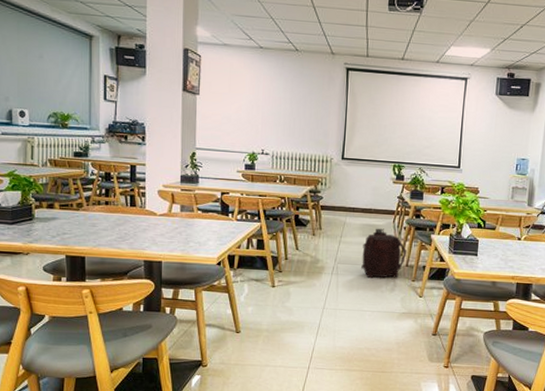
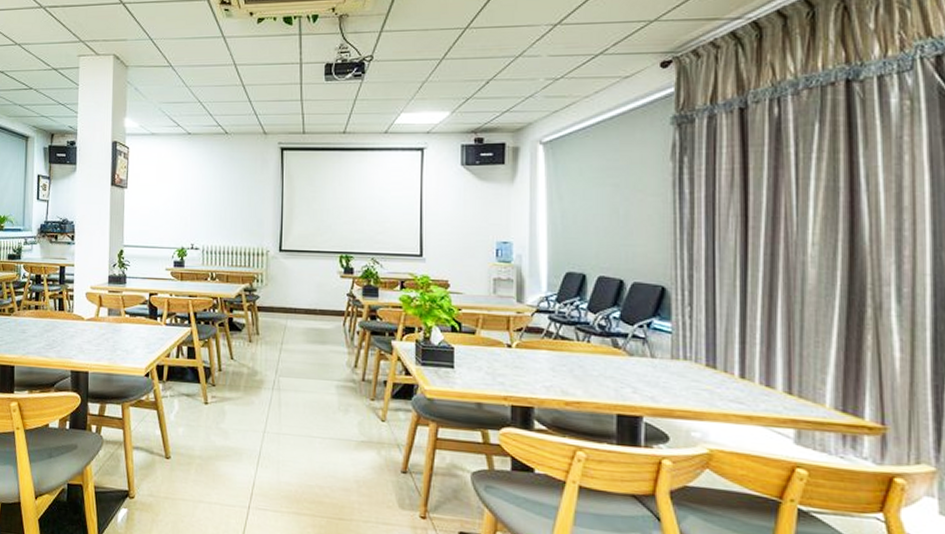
backpack: present [361,228,406,279] -> none [307,333,361,396]

